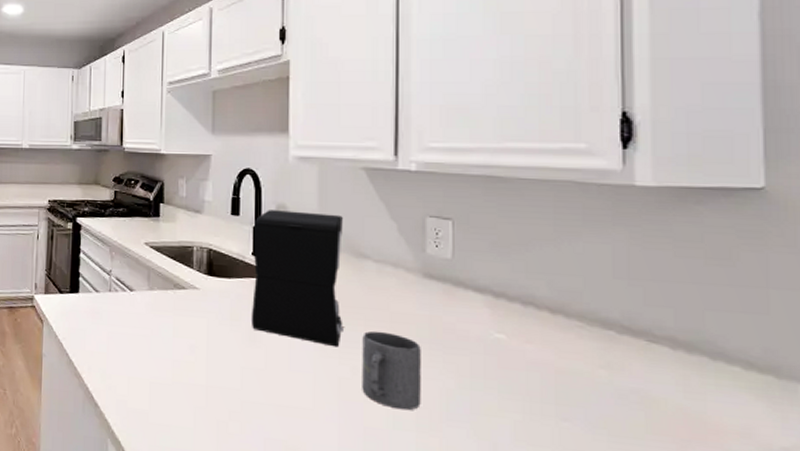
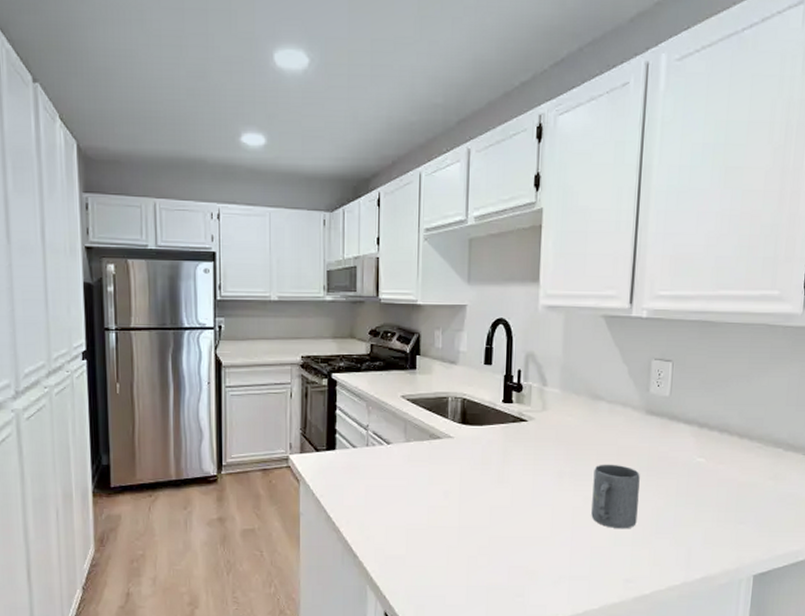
coffee maker: present [250,210,343,348] -> none [499,358,583,481]

